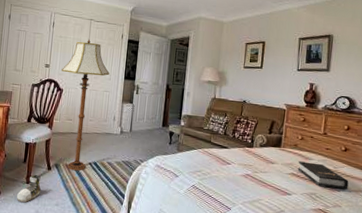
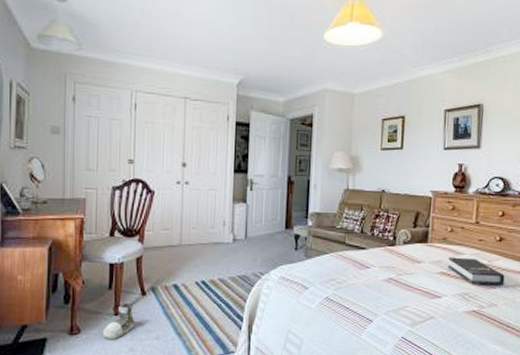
floor lamp: present [62,39,110,171] -> none [151,123,214,293]

